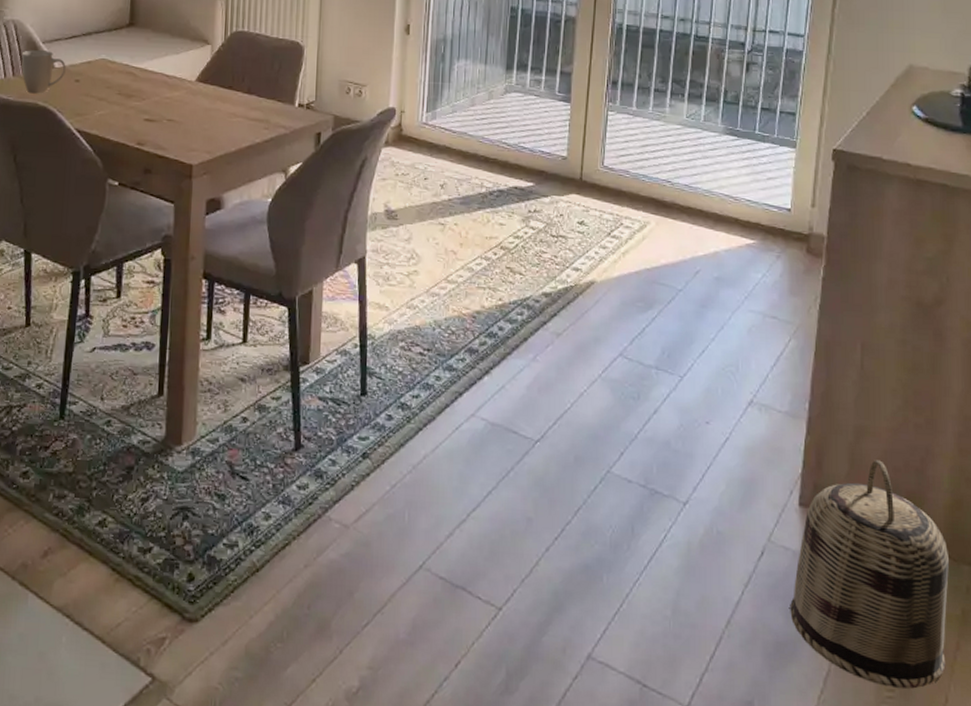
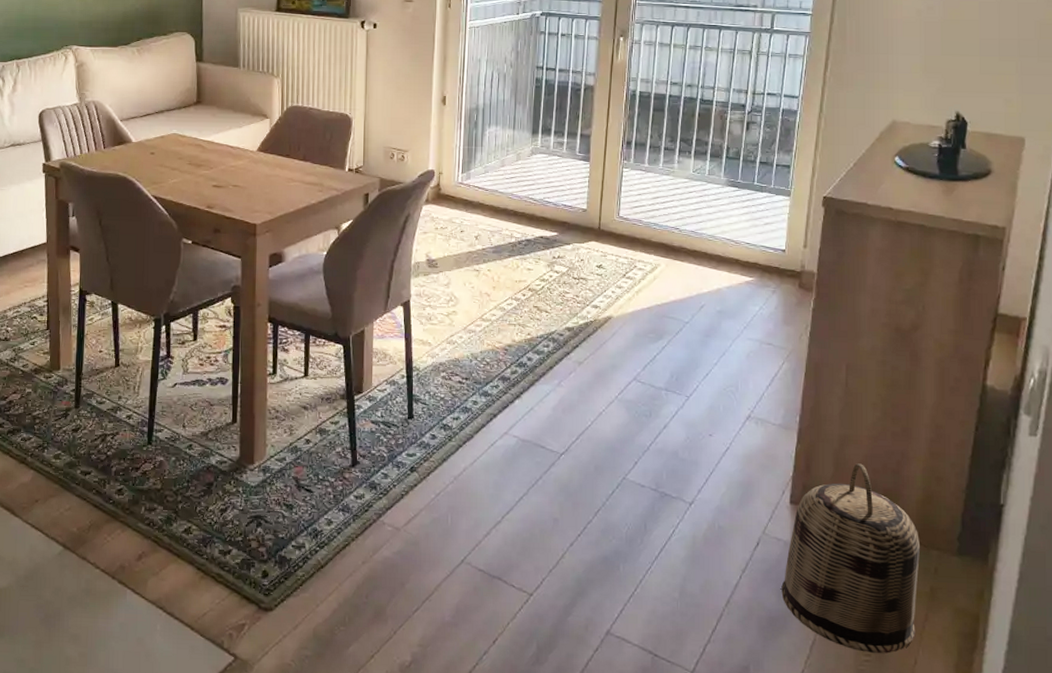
mug: present [21,50,66,94] -> none [102,127,142,166]

